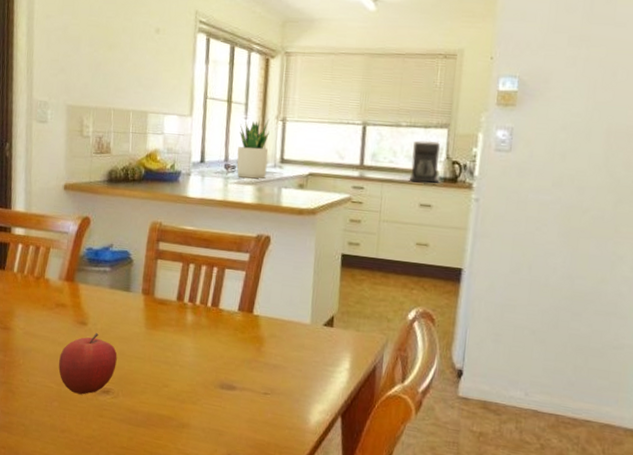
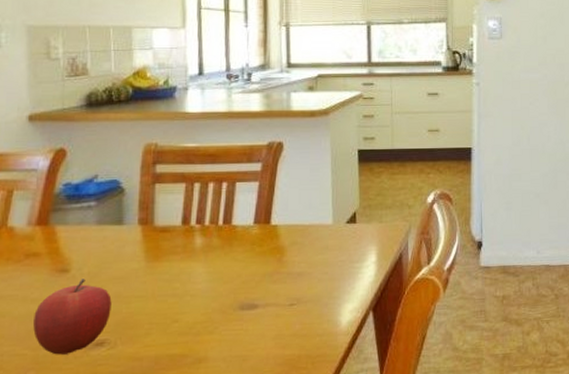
planter: present [236,118,270,179] -> none [240,25,274,86]
coffee maker: present [409,140,441,183] -> none [415,34,444,74]

